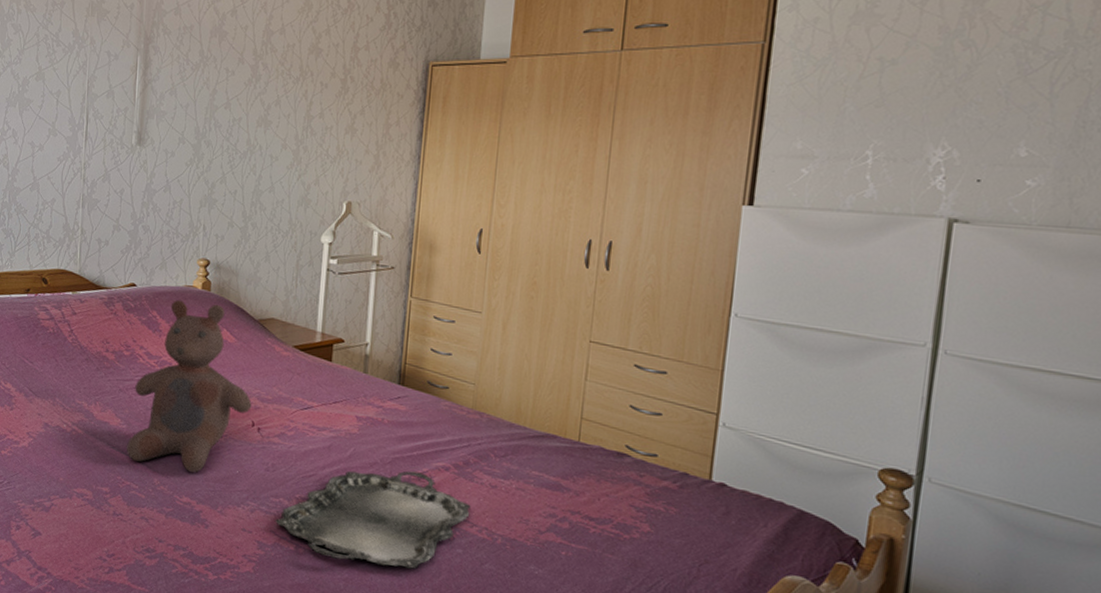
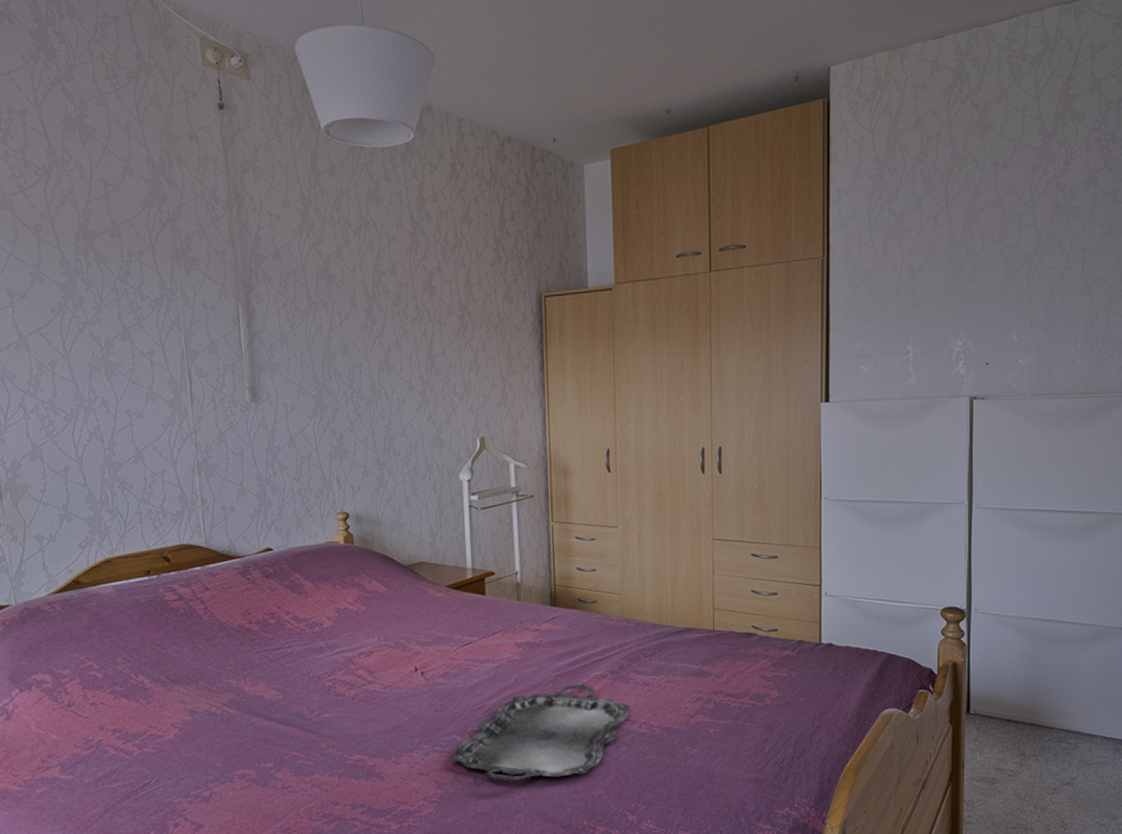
bear: present [127,300,252,473] -> none [286,557,412,730]

